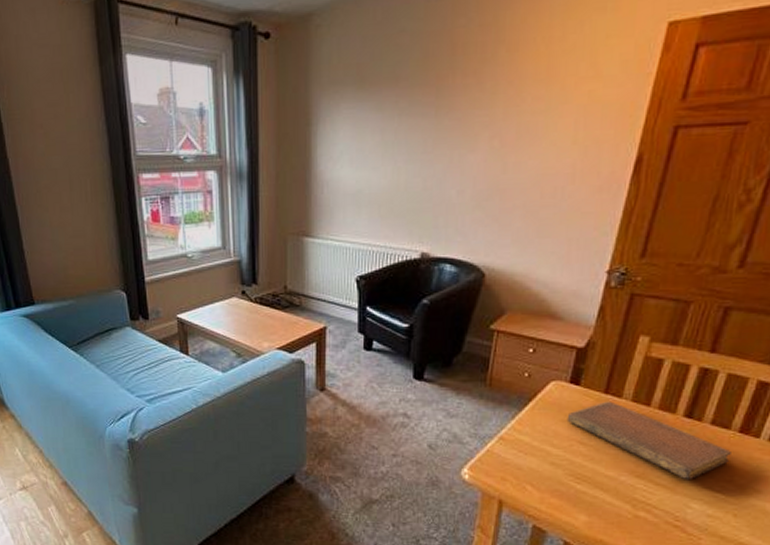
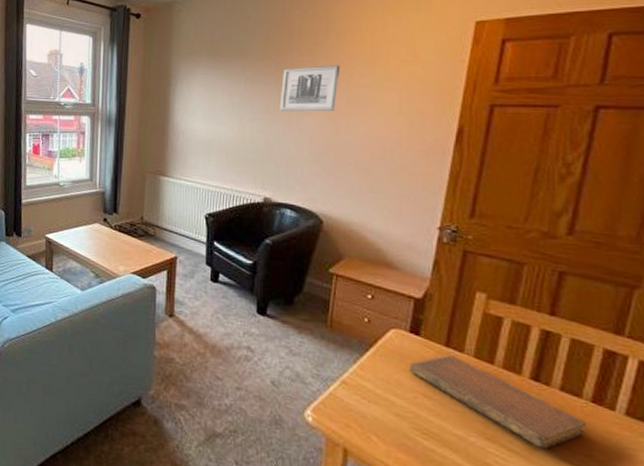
wall art: none [439,87,511,150] -> present [279,65,341,112]

